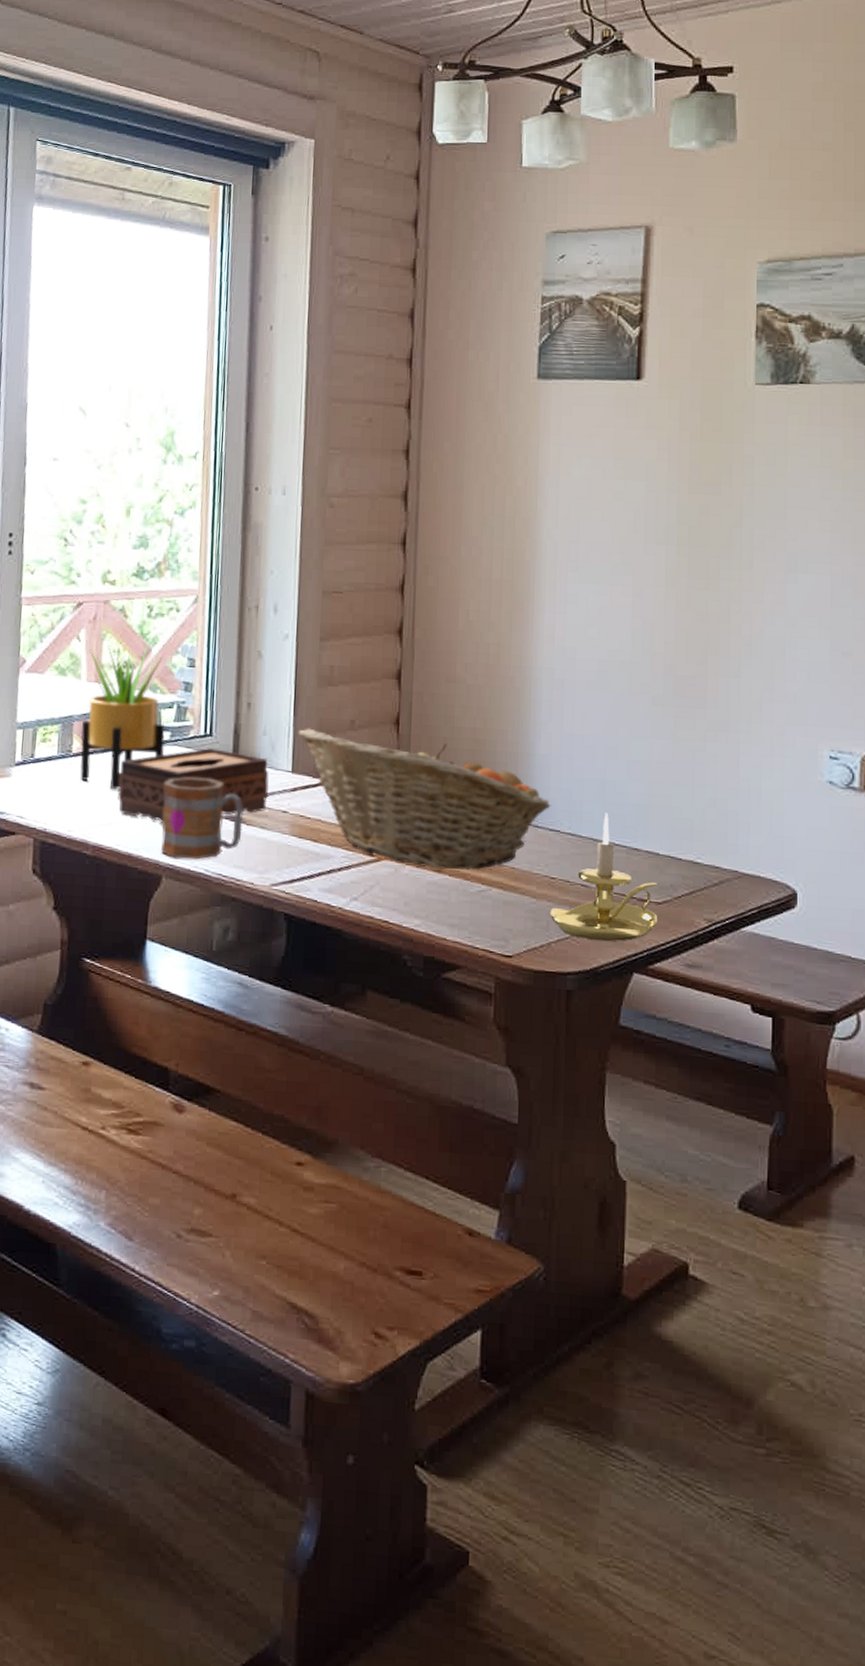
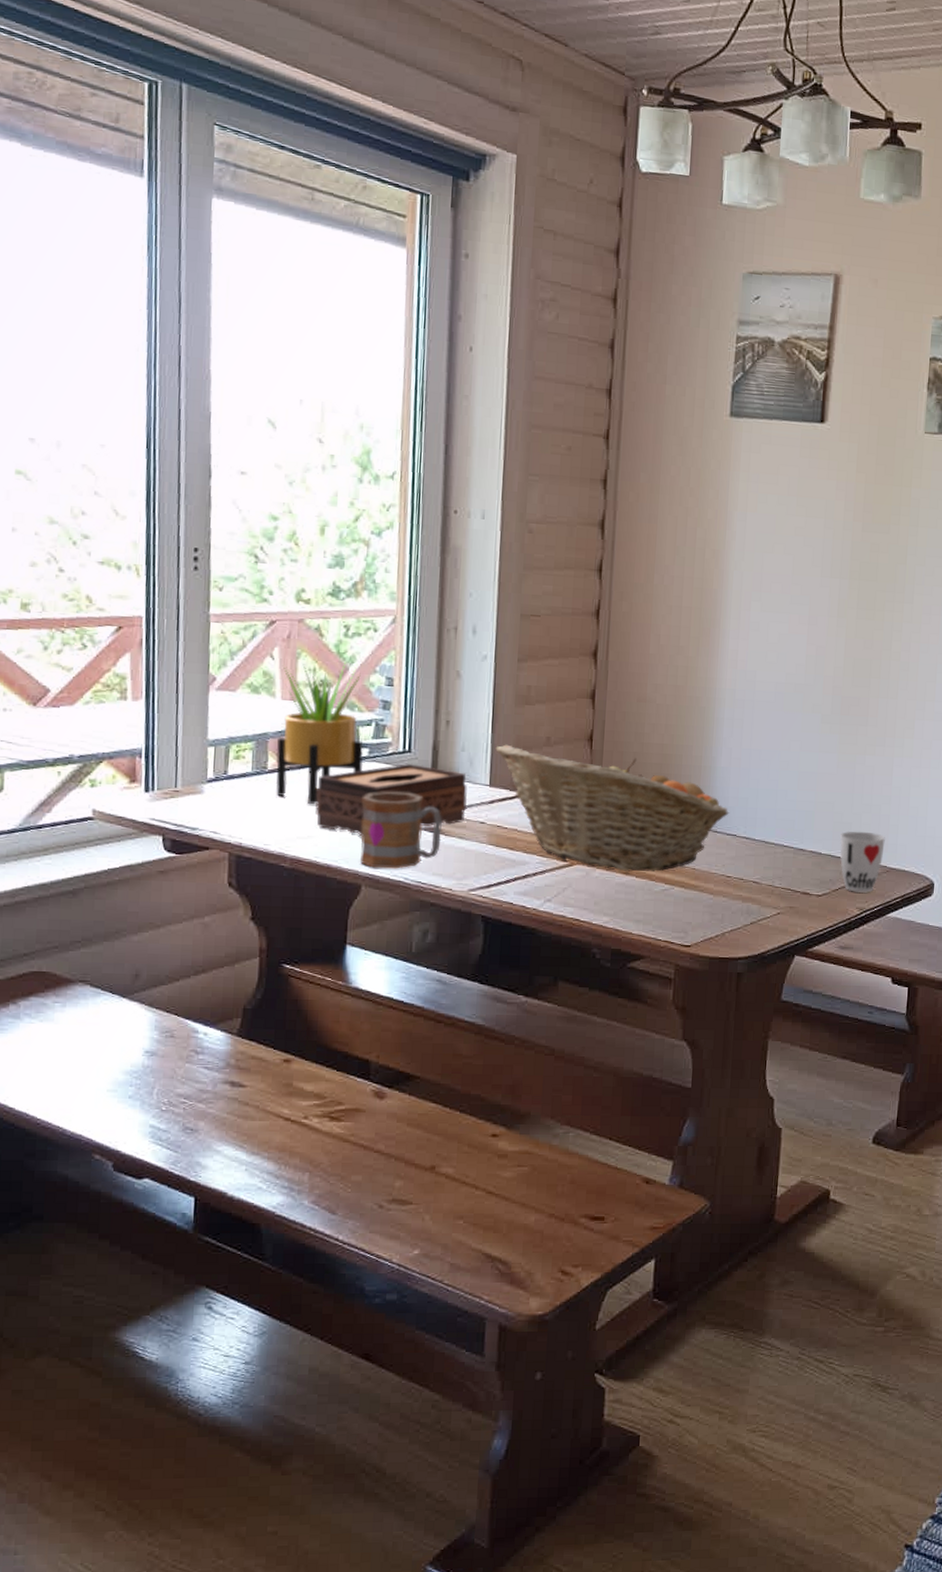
candle holder: present [549,813,658,941] -> none [724,818,819,929]
cup: none [680,828,734,902] -> present [839,831,885,893]

